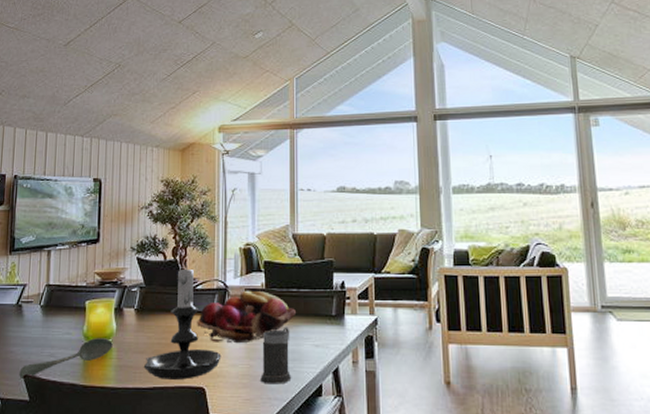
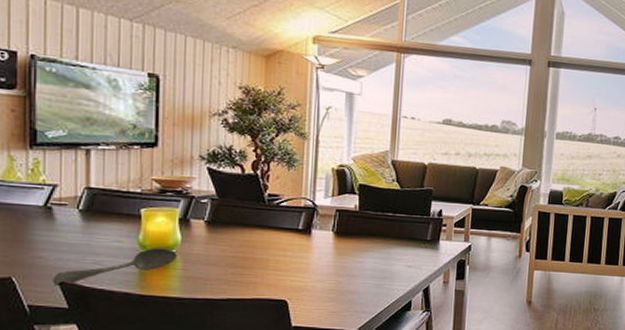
candle holder: present [143,262,222,380] -> none [215,177,307,292]
fruit basket: present [197,290,296,344] -> none [280,210,390,261]
mug: present [260,327,292,385] -> none [348,247,382,300]

